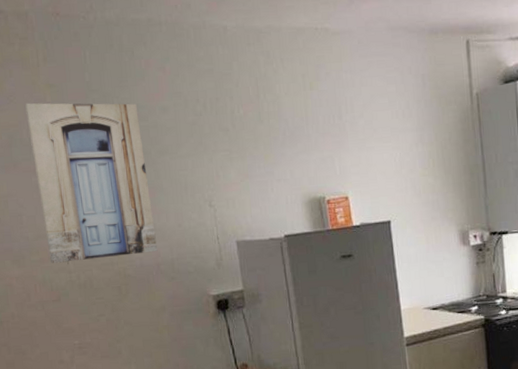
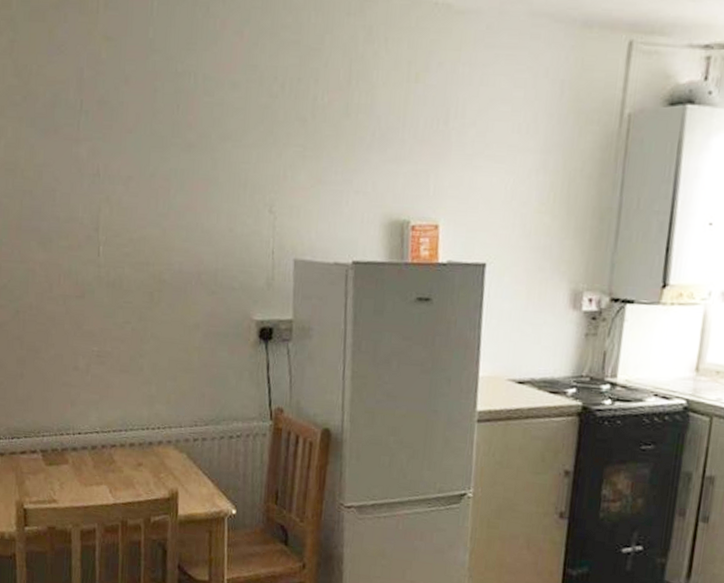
wall art: present [25,103,158,263] -> none [76,56,204,258]

